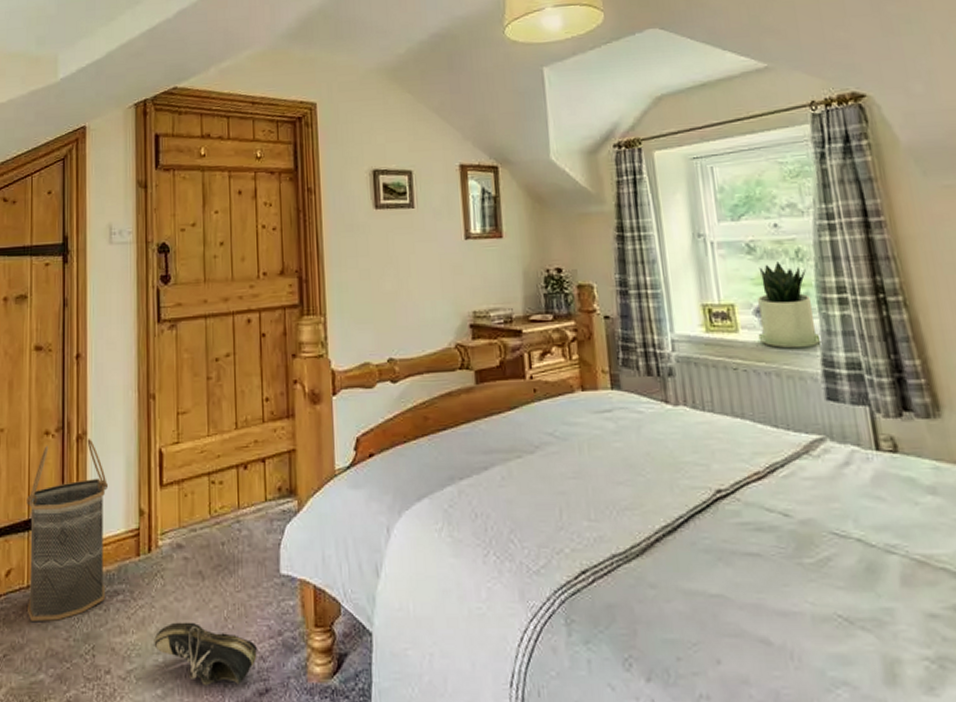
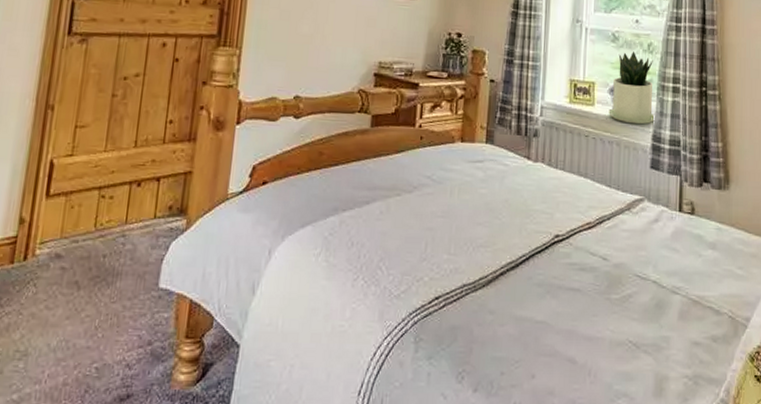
athletic shoe: present [154,622,257,686] -> none [16,329,124,391]

